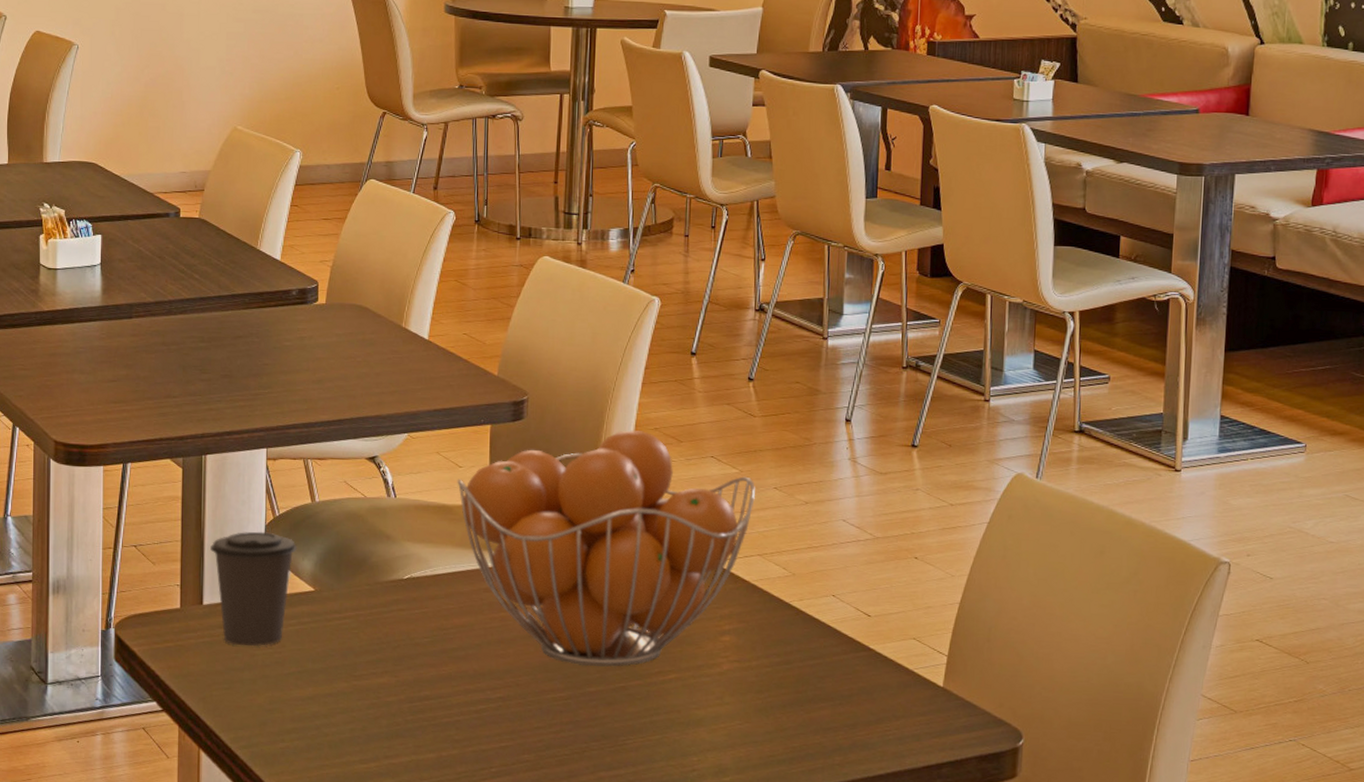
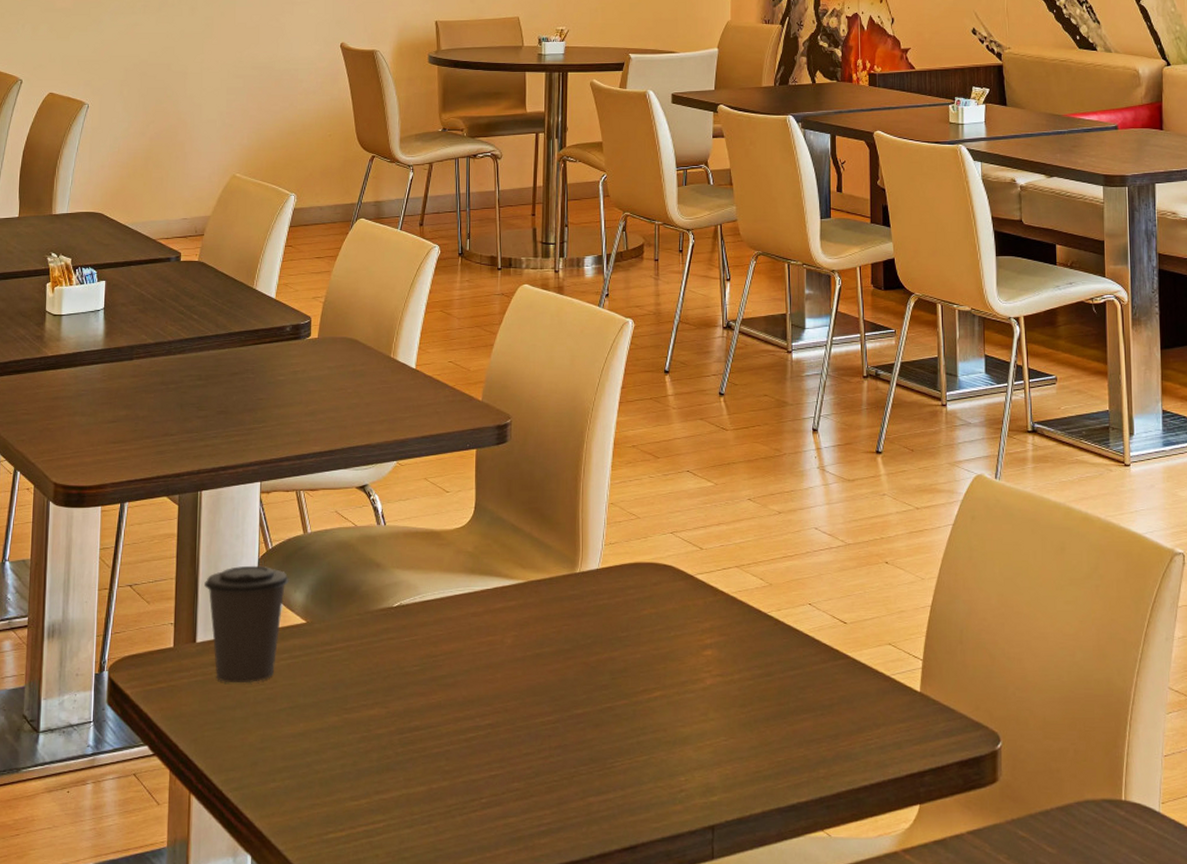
fruit basket: present [457,430,755,667] -> none [444,449,730,688]

